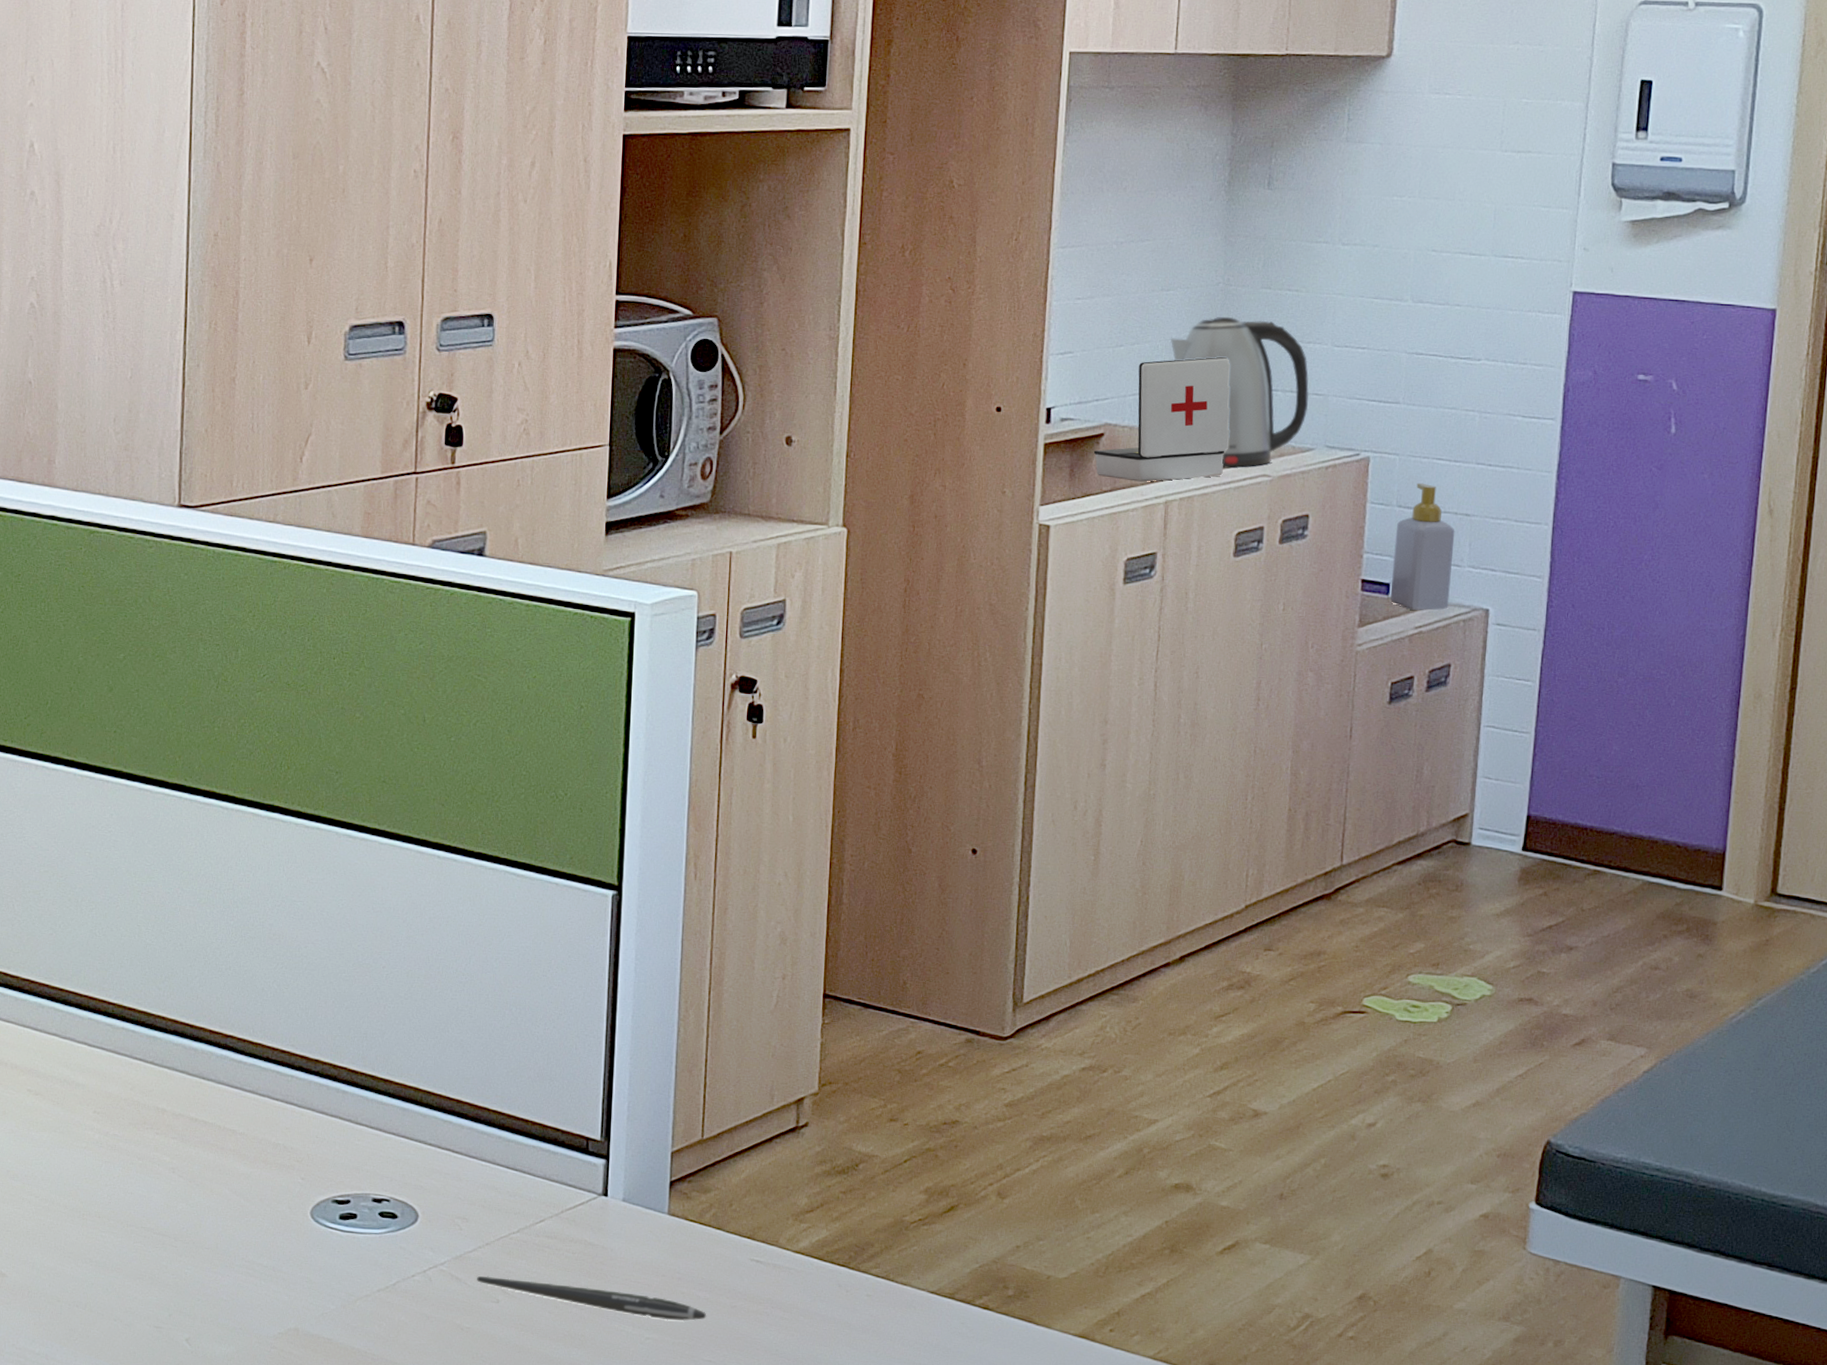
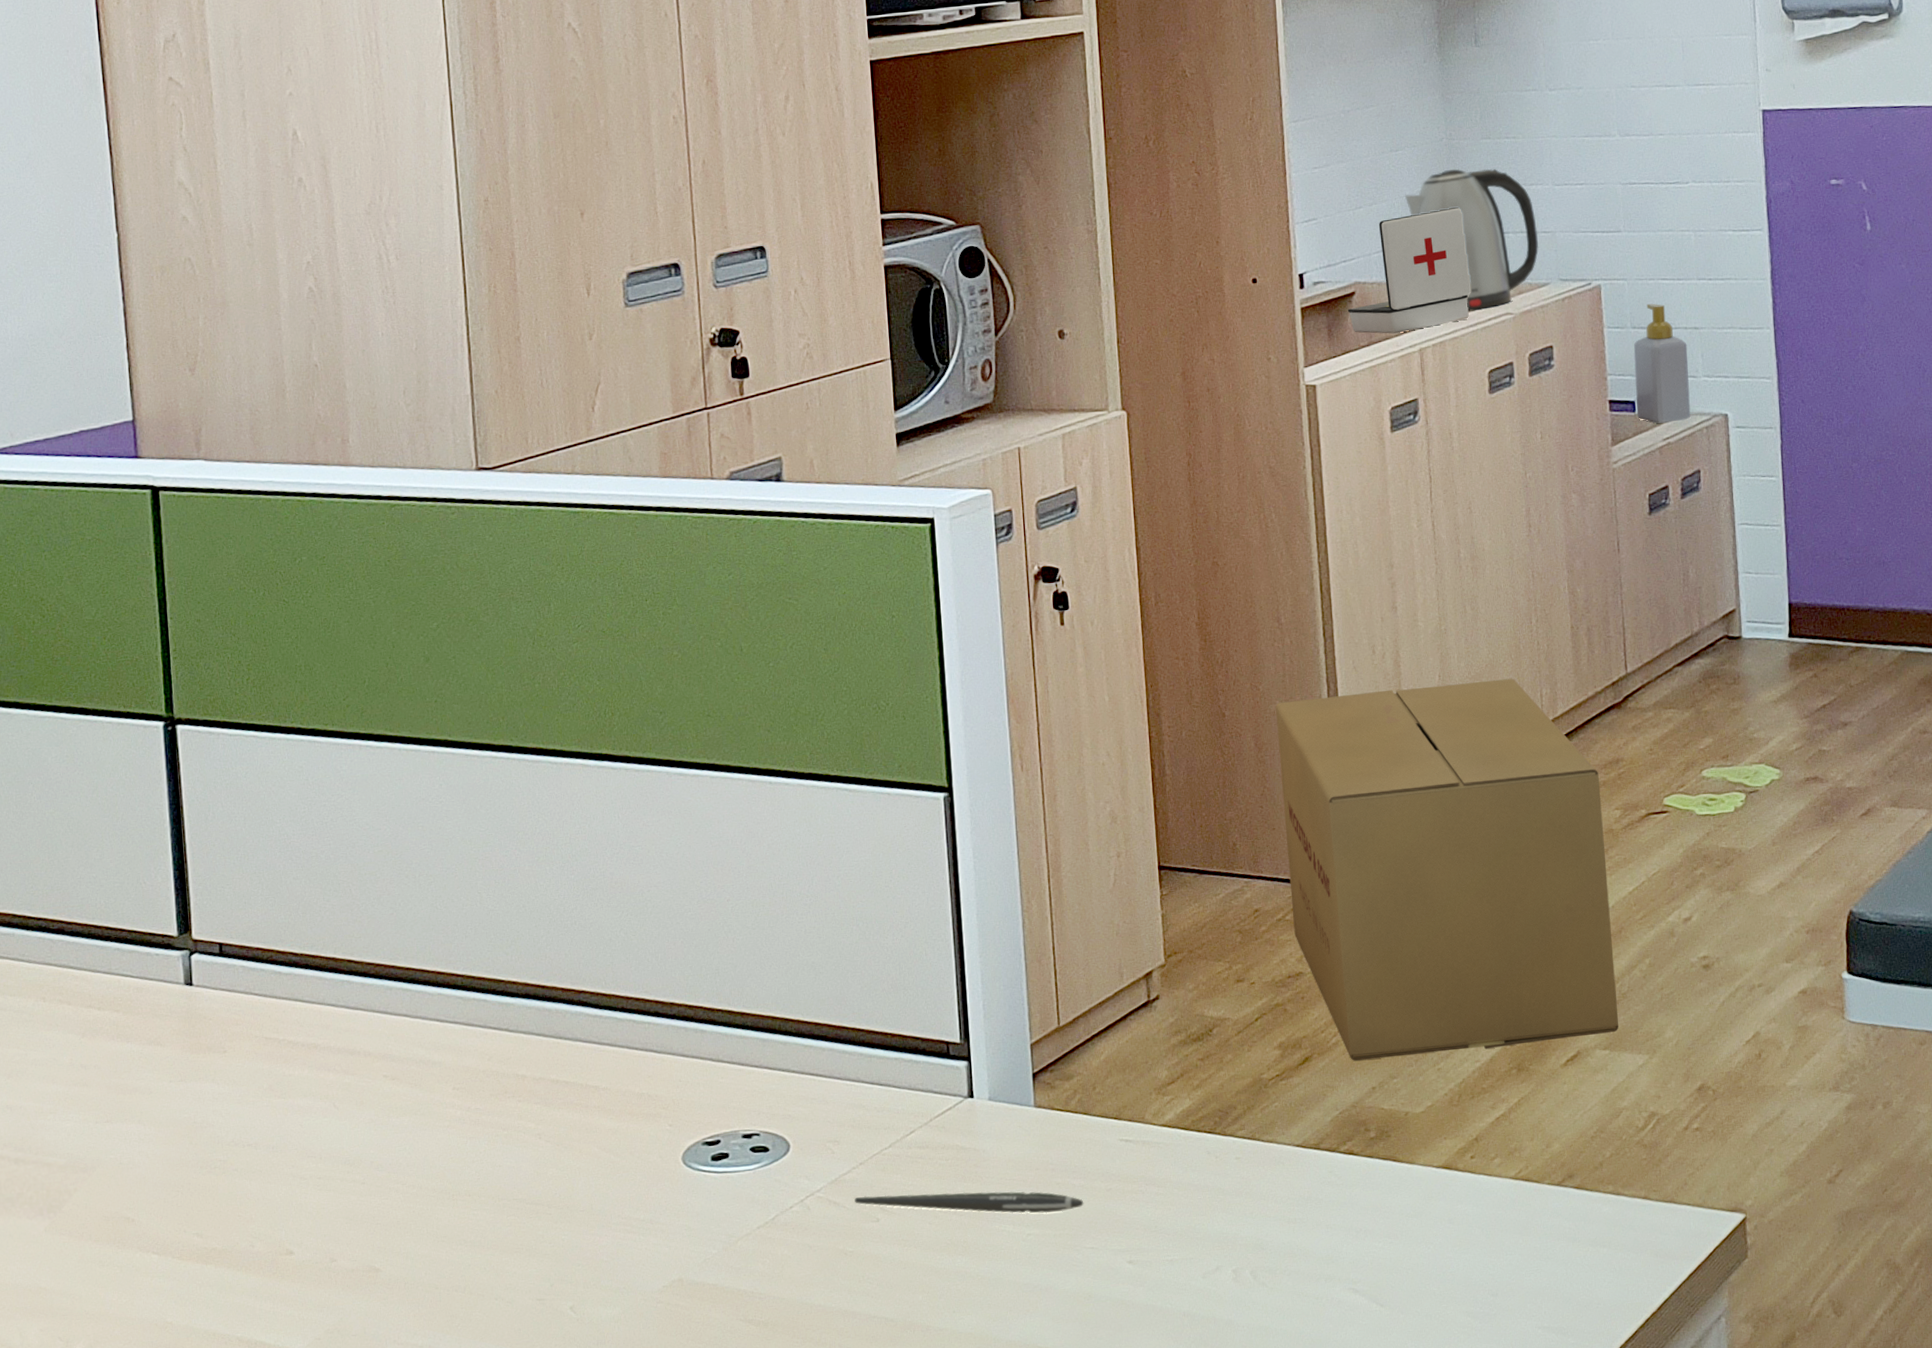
box: none [955,846,1298,1228] -> present [1276,678,1619,1061]

